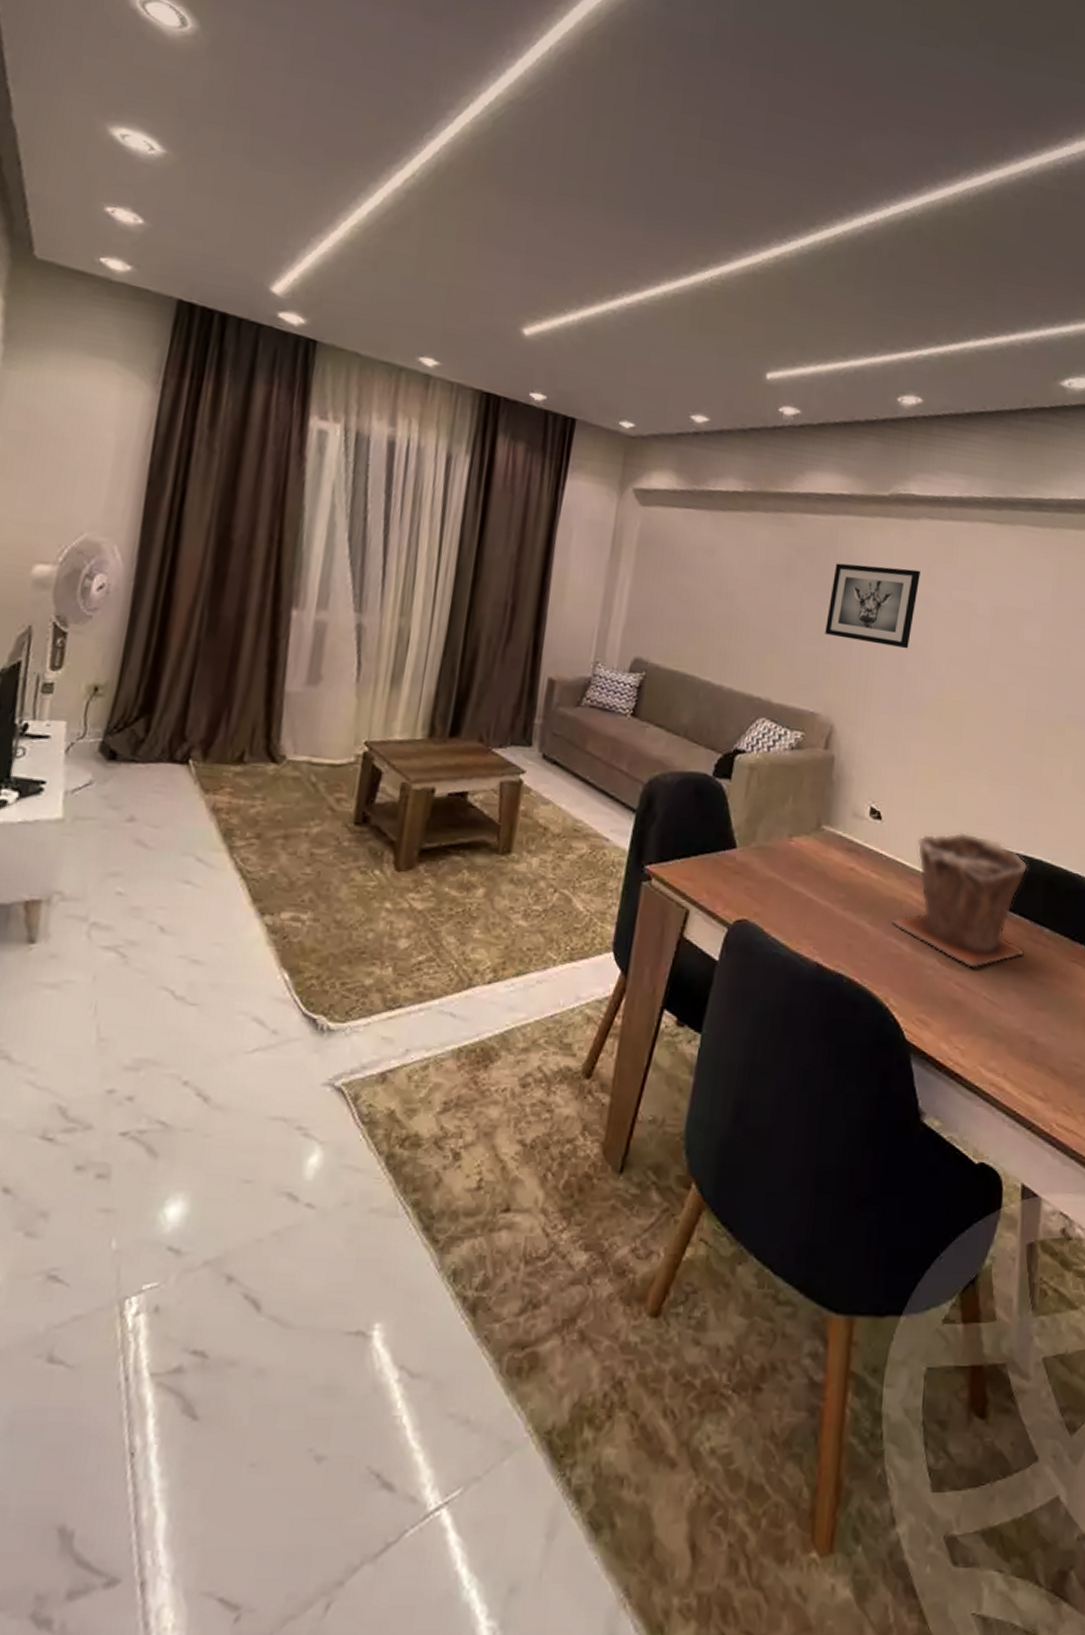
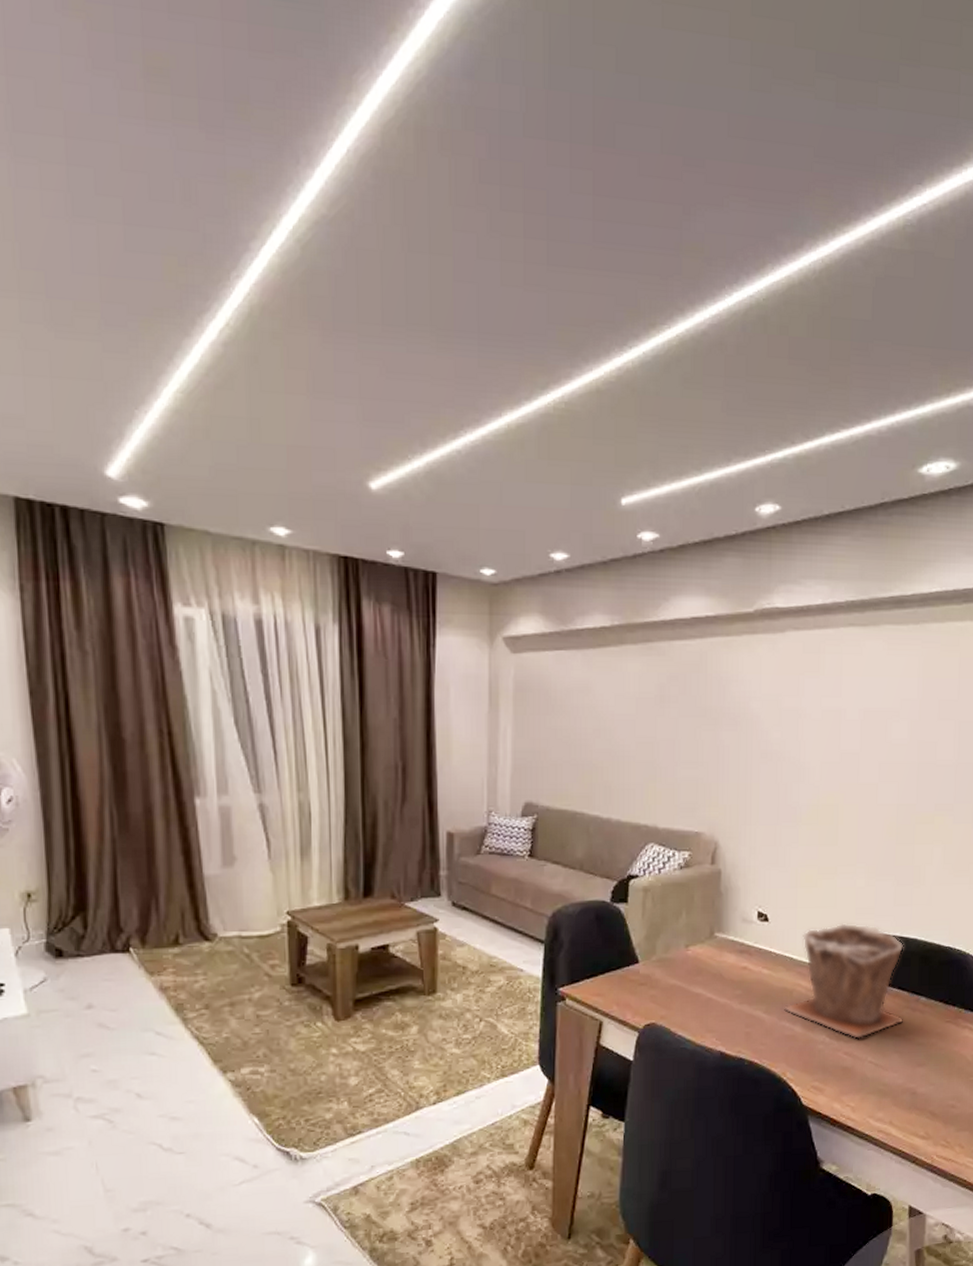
wall art: present [825,563,920,649] -> none [702,683,789,762]

